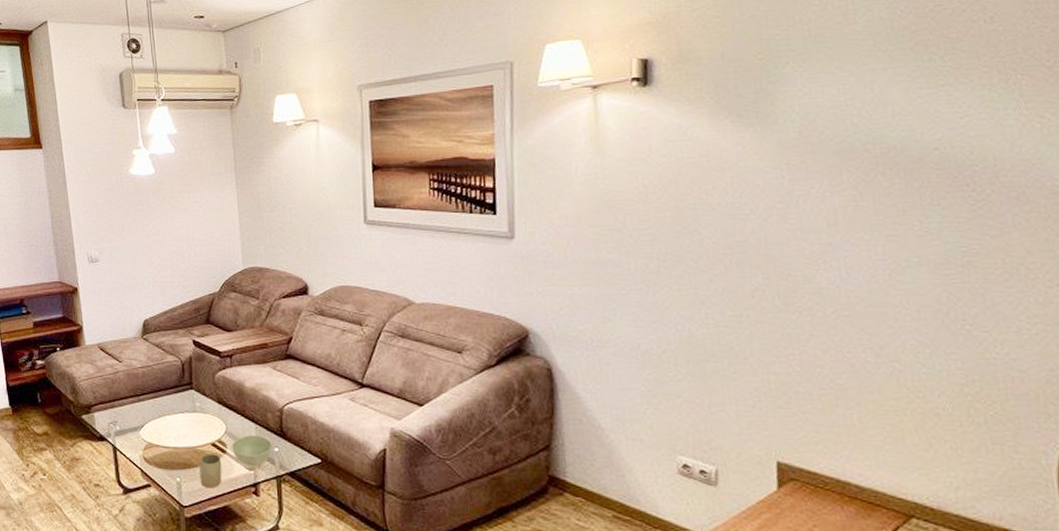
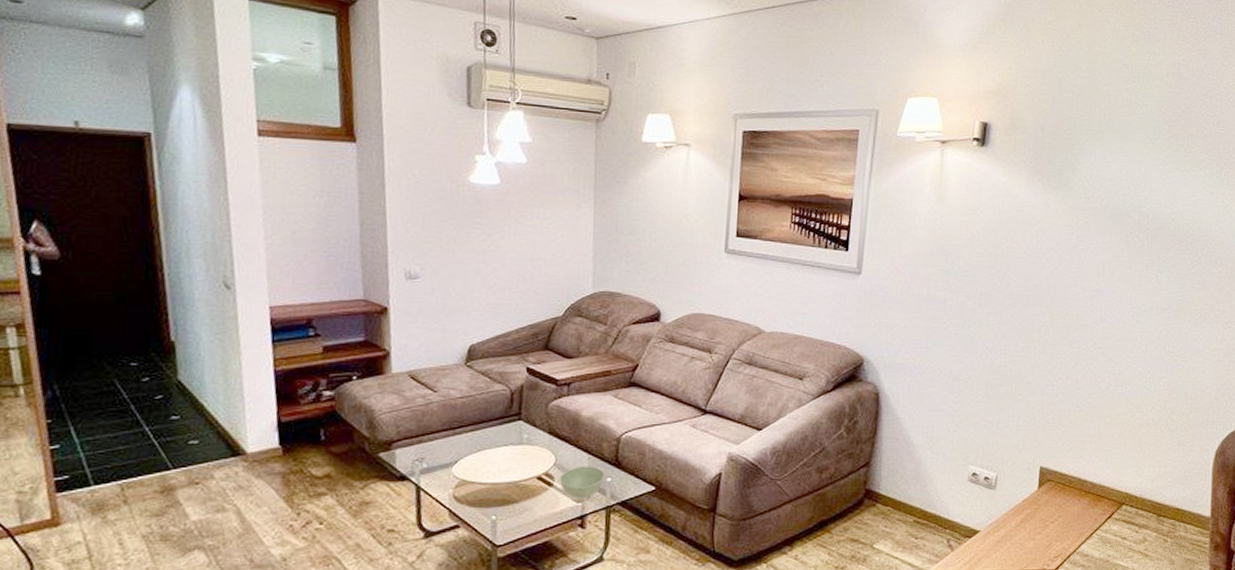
mug: present [199,454,222,488] -> none [519,488,547,524]

